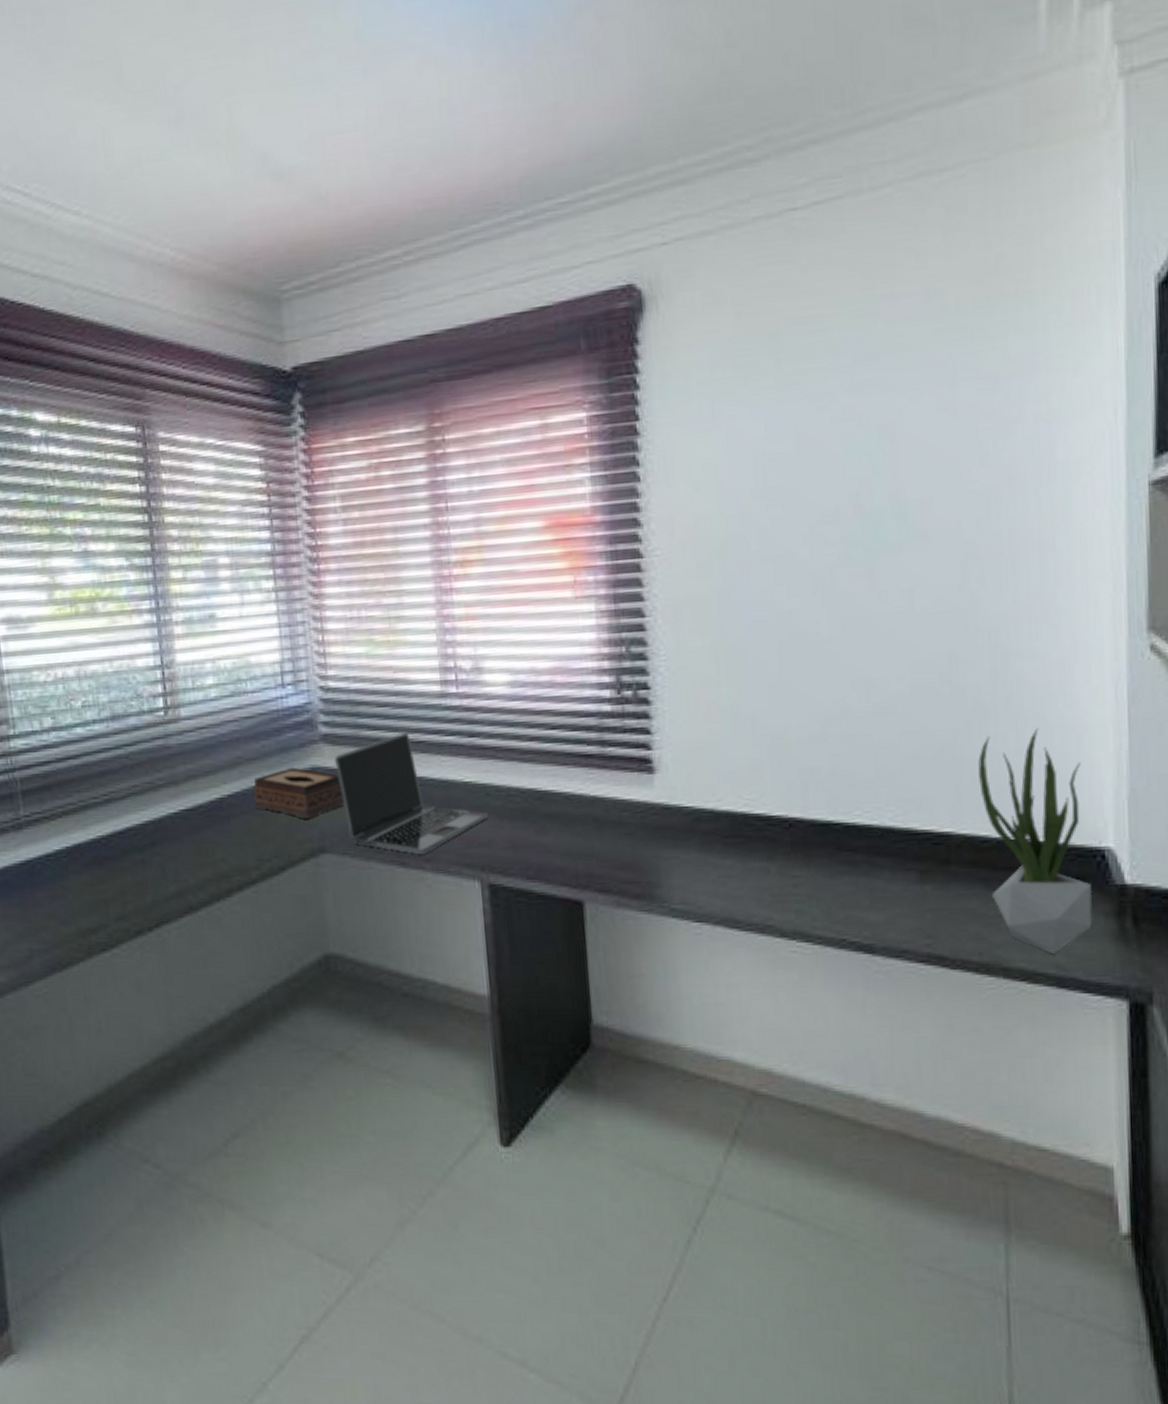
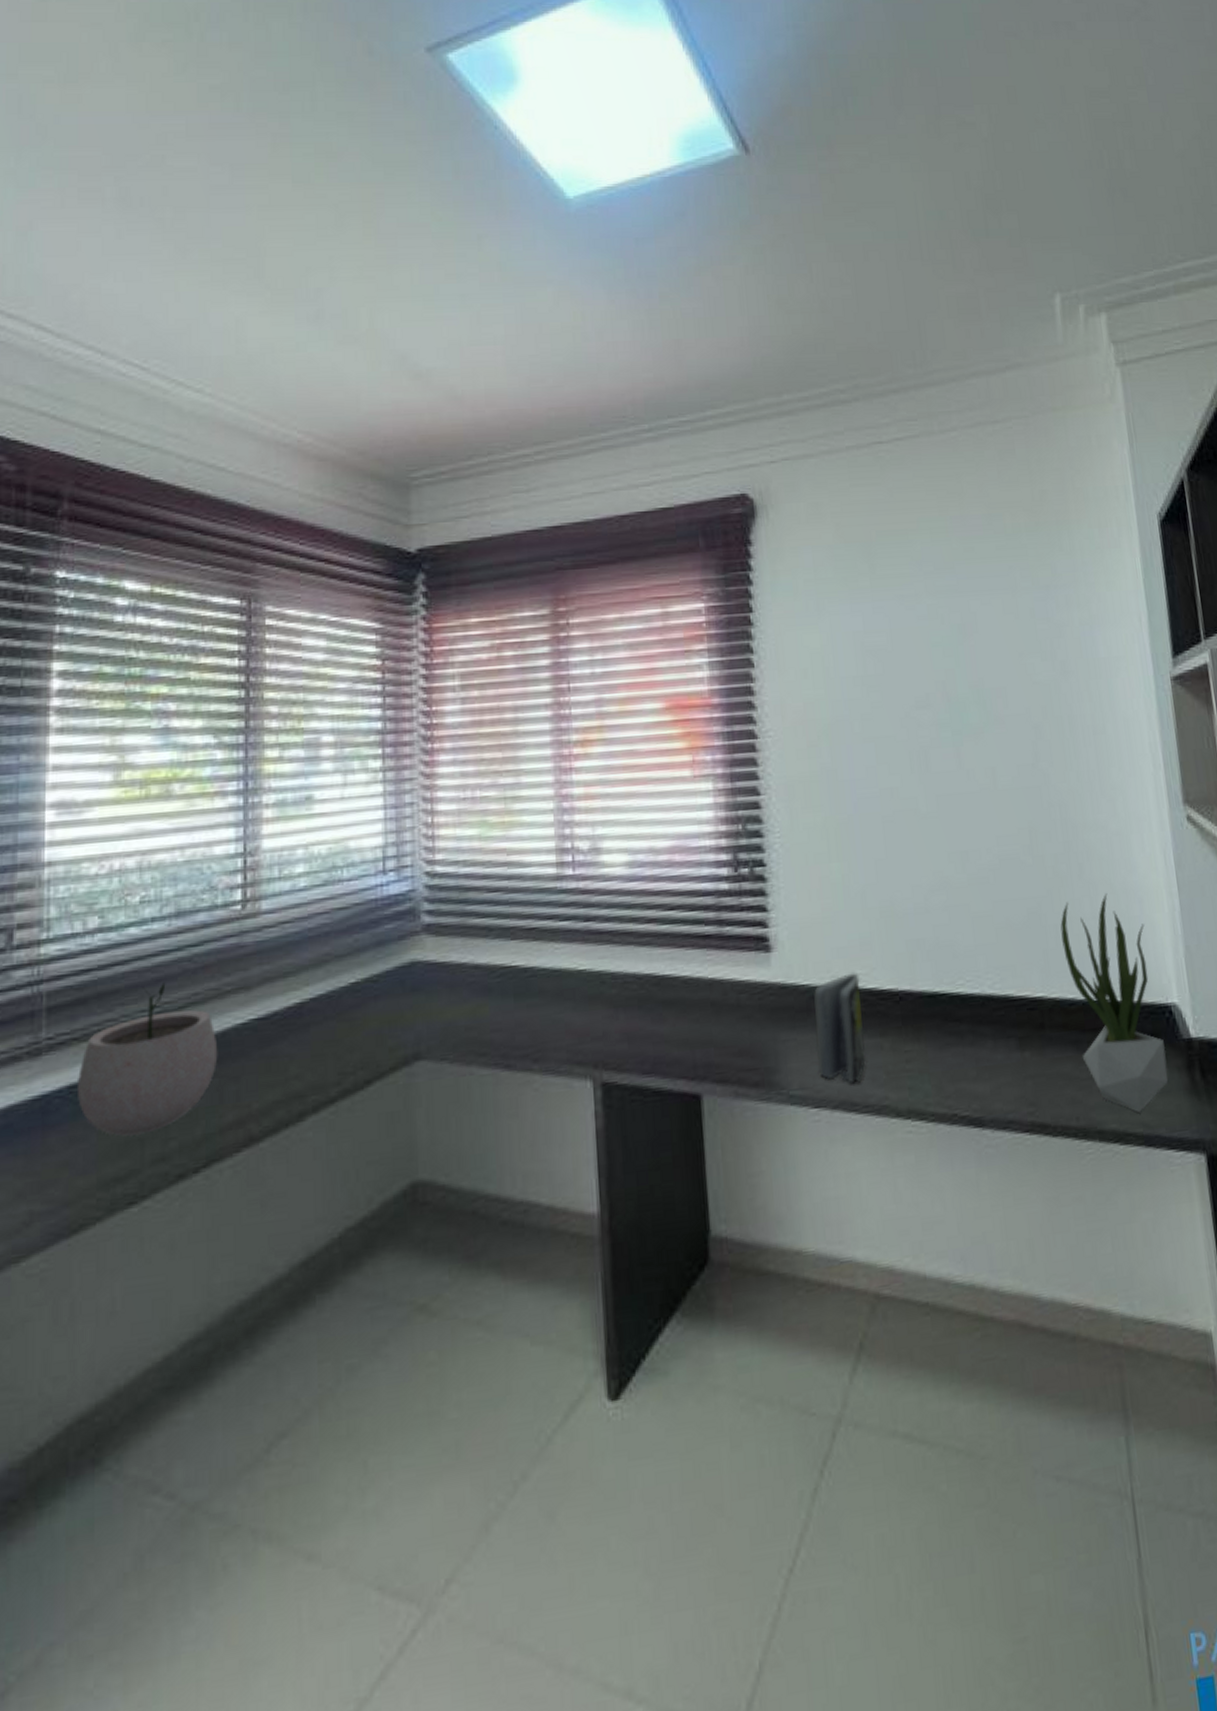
plant pot: none [51,775,158,897] -> present [76,982,218,1136]
tissue box: present [254,767,345,820] -> none [341,962,446,1022]
laptop: present [335,732,488,855] -> none [438,918,602,1055]
notebook: none [698,798,750,903] -> present [814,972,866,1084]

